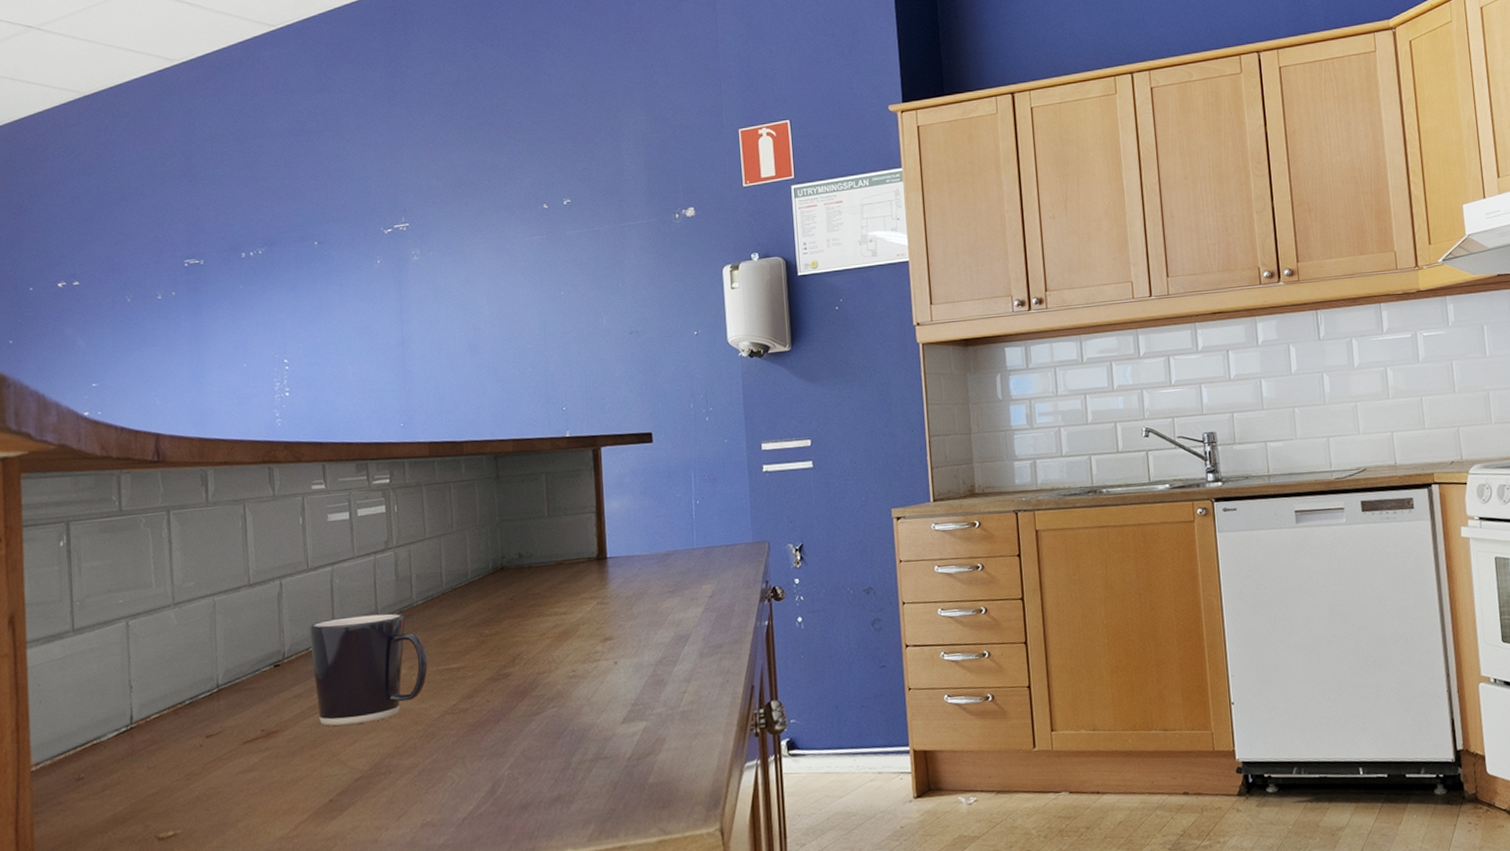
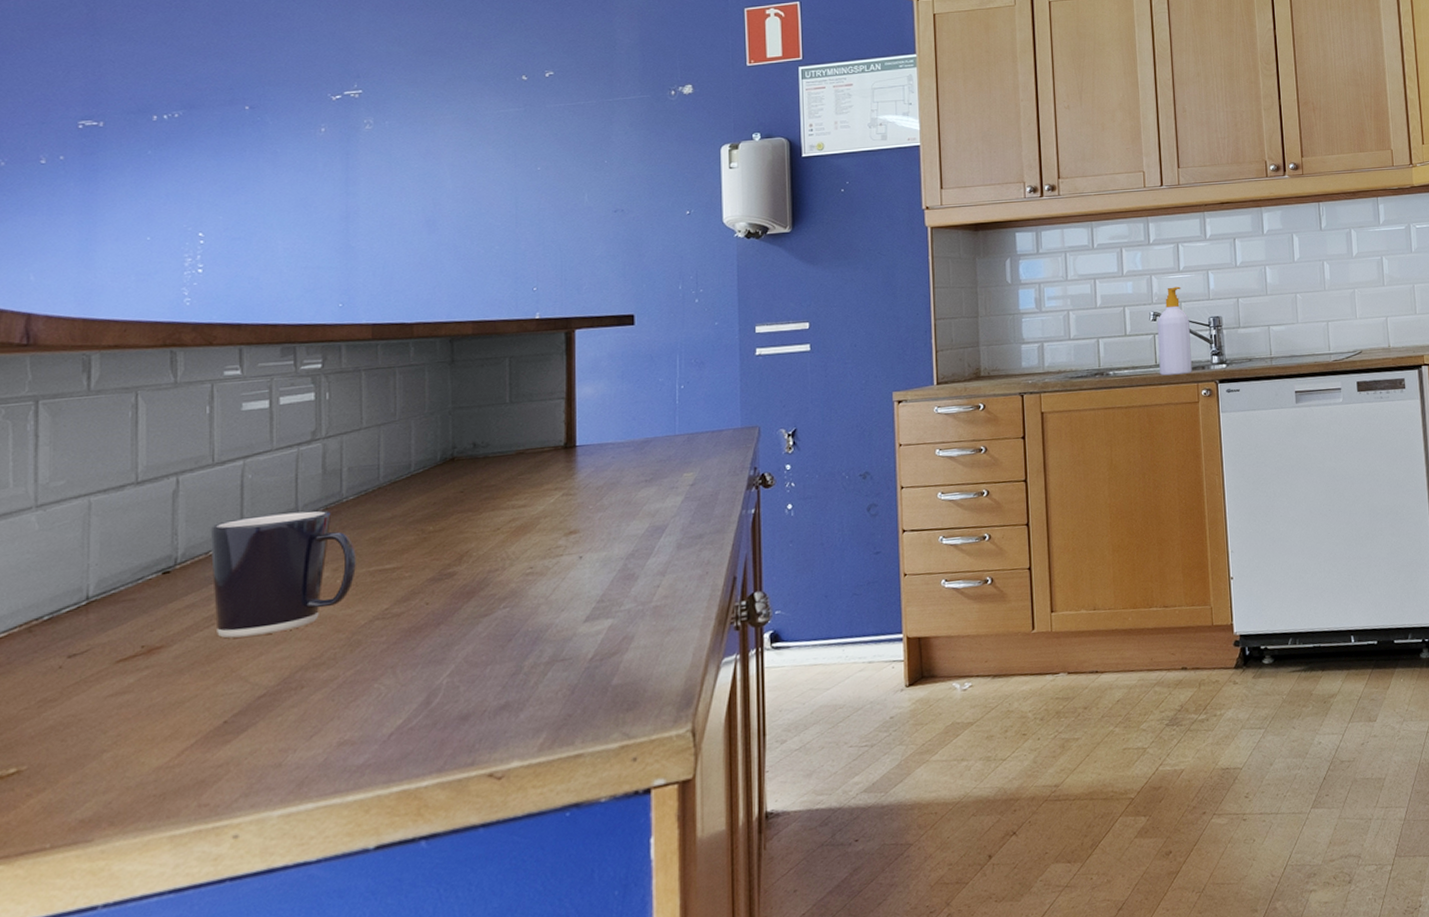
soap bottle: none [1149,401,1187,494] -> present [1157,286,1192,376]

